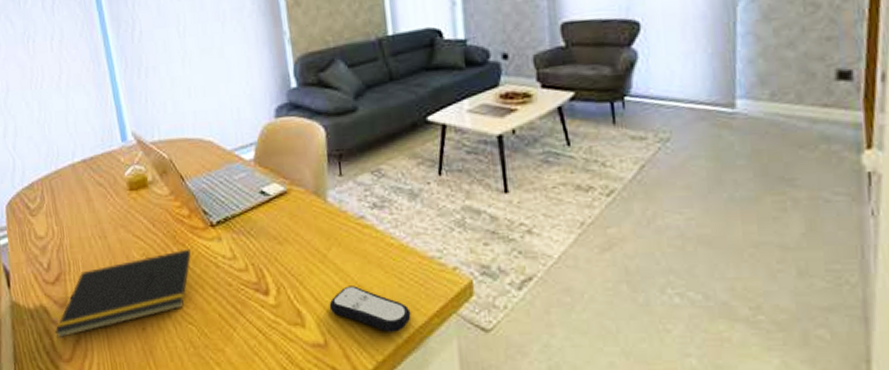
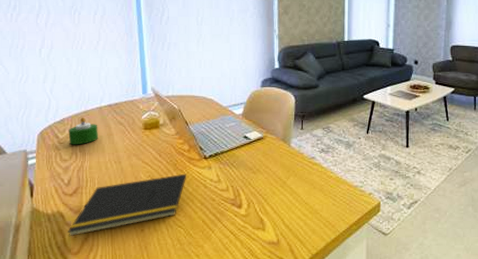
candle: none [39,179,75,217] -> present [68,117,98,145]
remote control: present [329,286,411,332] -> none [283,203,338,234]

